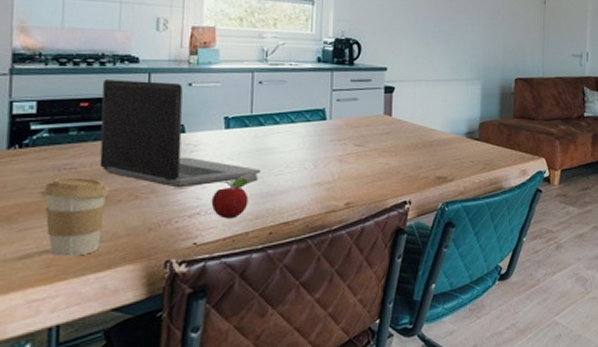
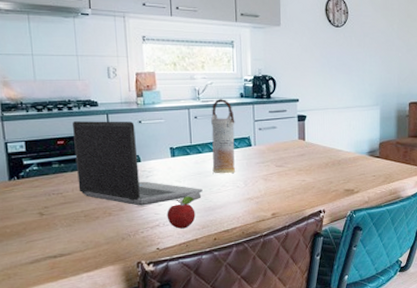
coffee cup: present [44,177,109,257] -> none [41,200,89,261]
vase: none [275,61,309,152] -> present [211,98,235,174]

